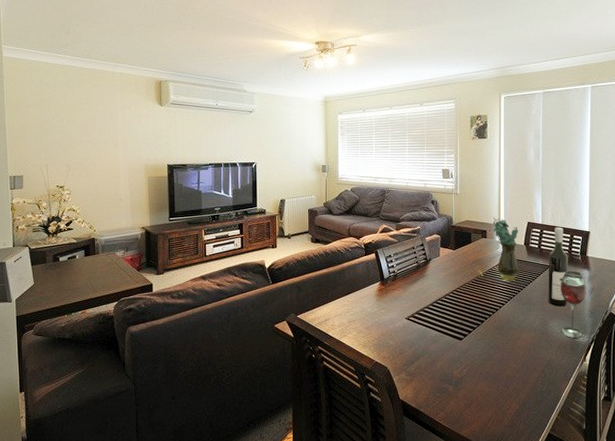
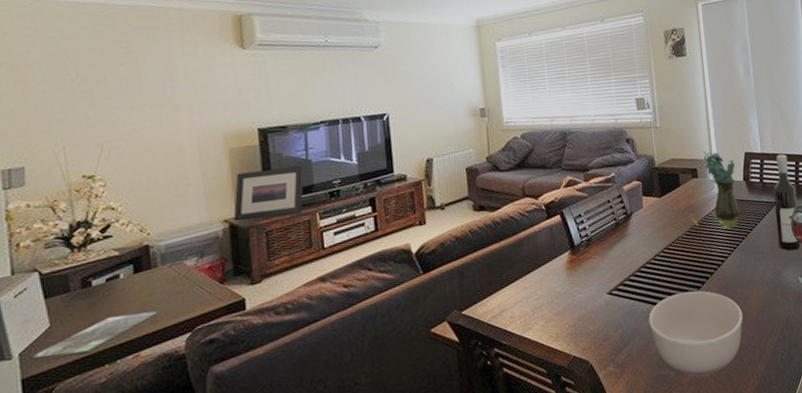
magazine: none [22,283,98,305] -> present [30,311,158,360]
picture frame: none [148,195,196,228] -> present [233,166,304,220]
bowl: none [436,326,512,394] -> present [648,290,743,377]

